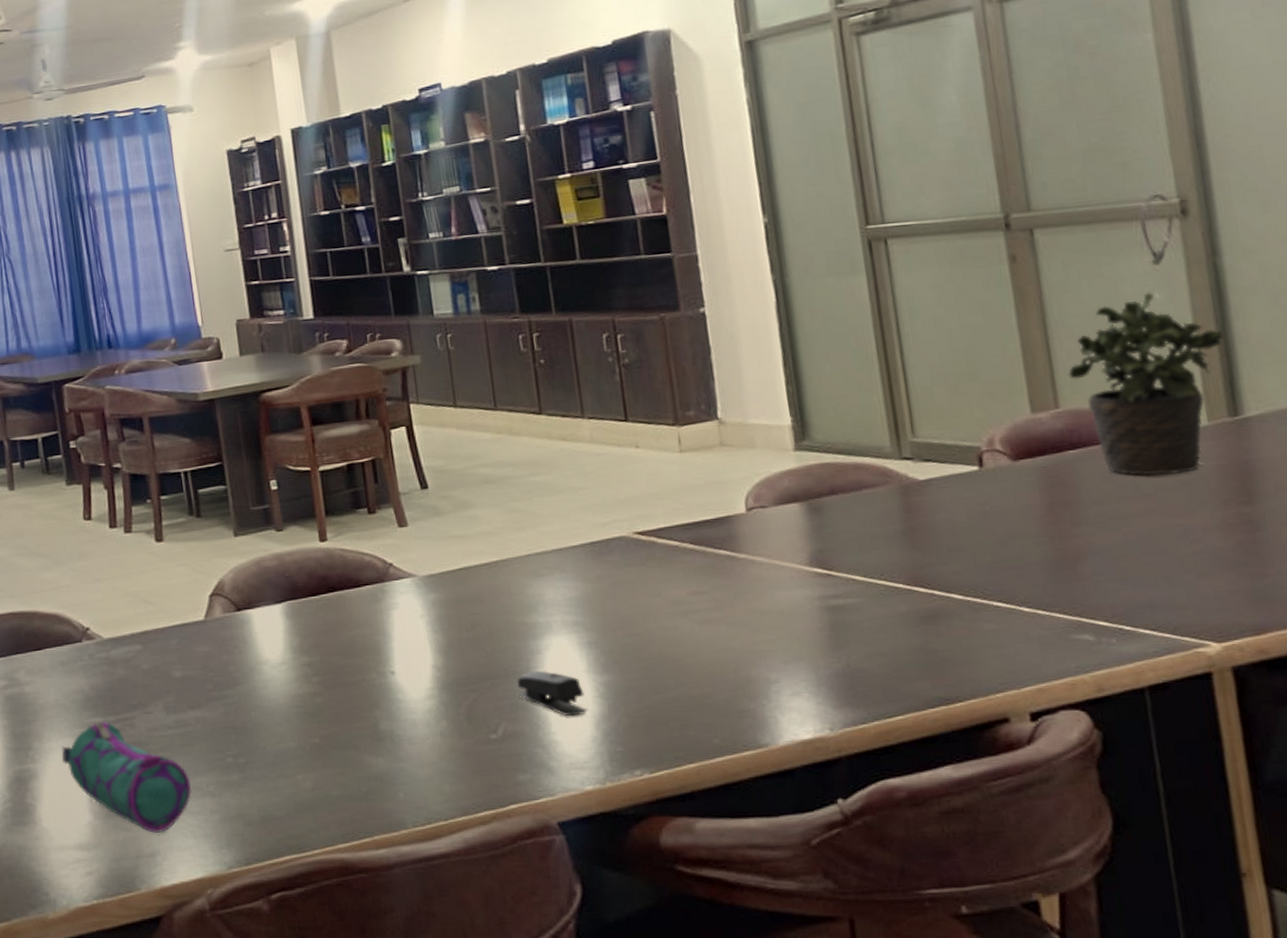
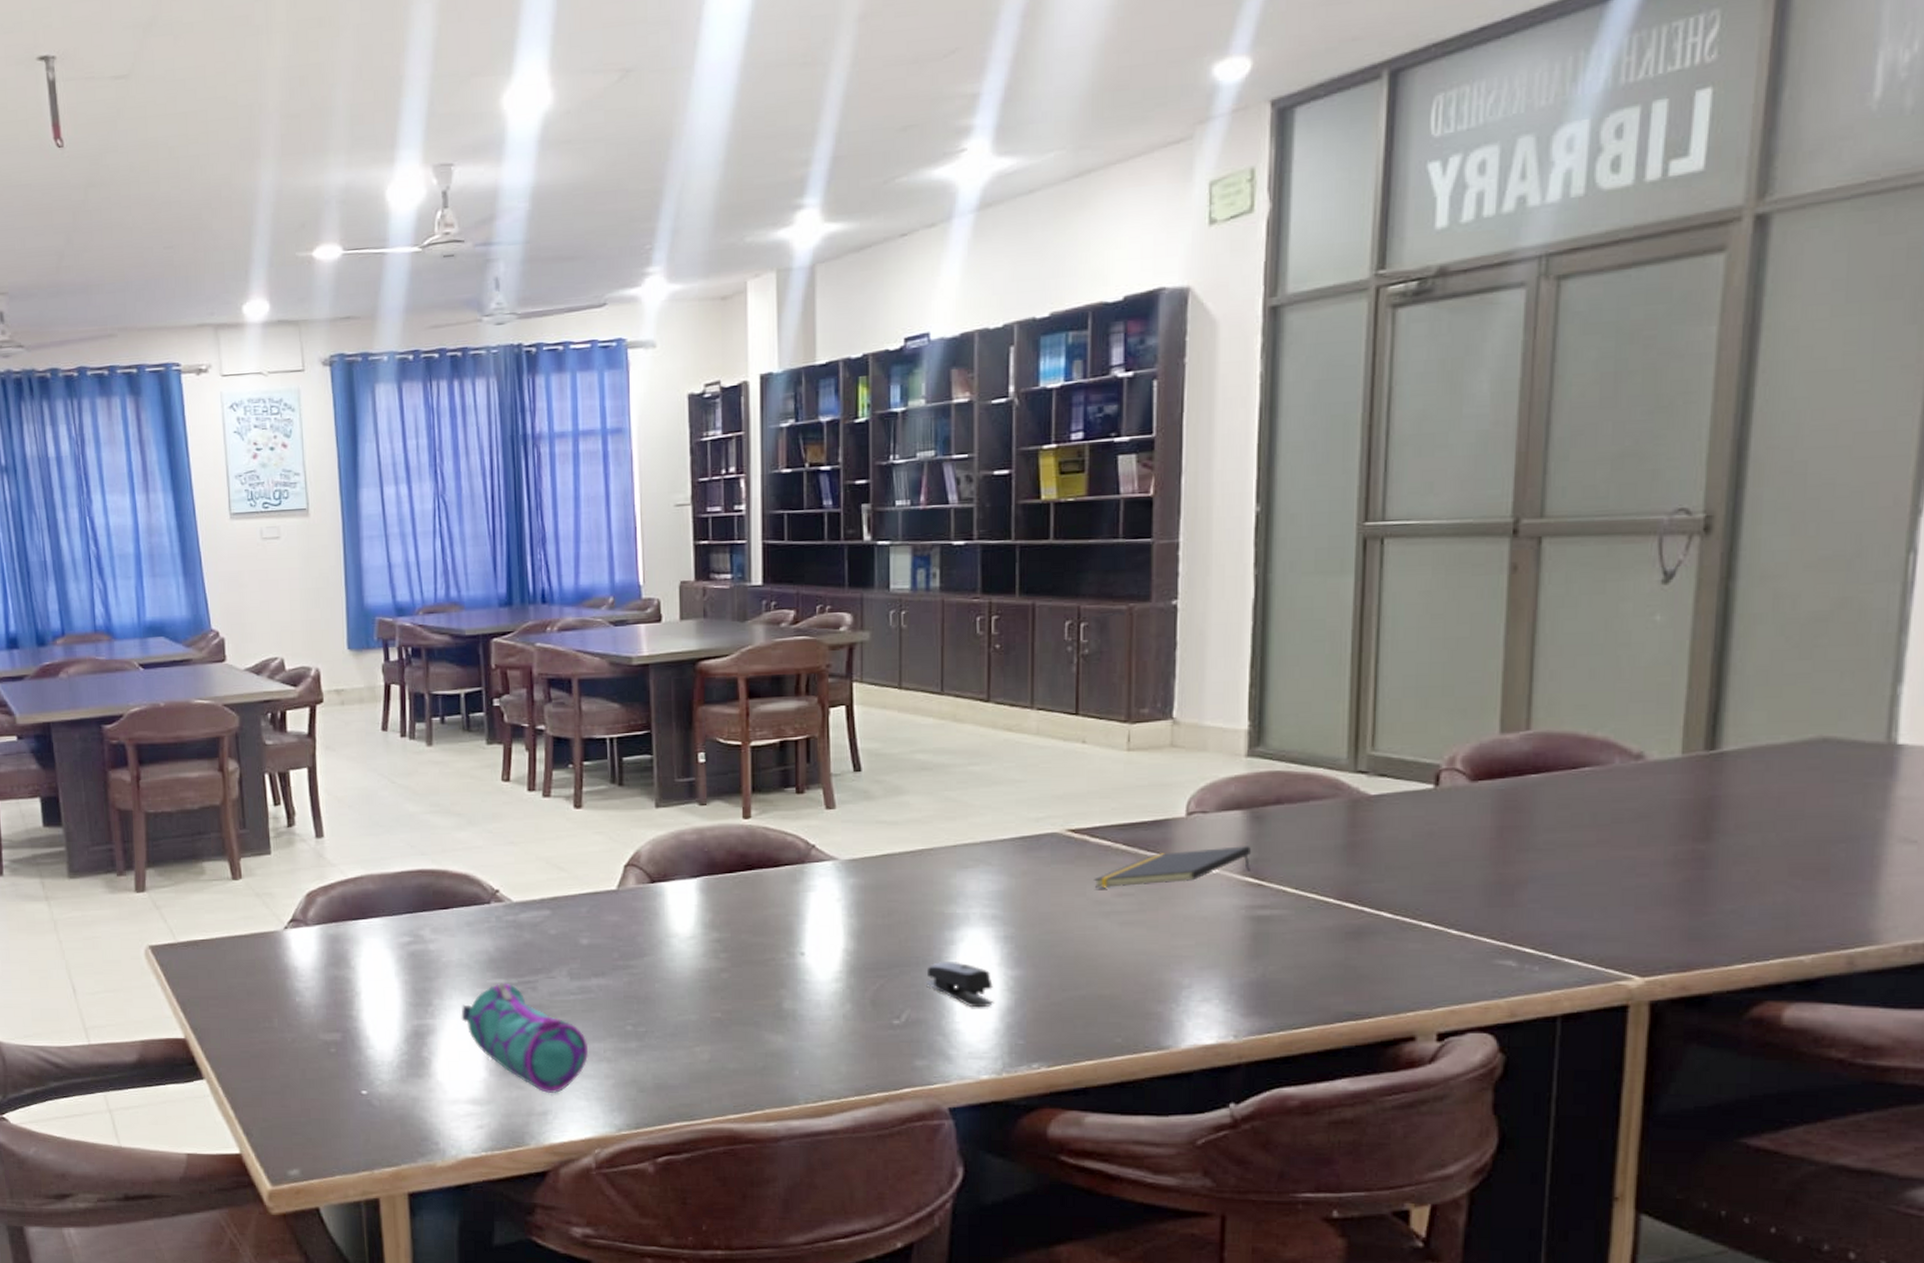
notepad: none [667,537,817,588] -> present [1094,846,1252,888]
potted plant: present [1067,292,1224,476] -> none [1546,614,1719,806]

